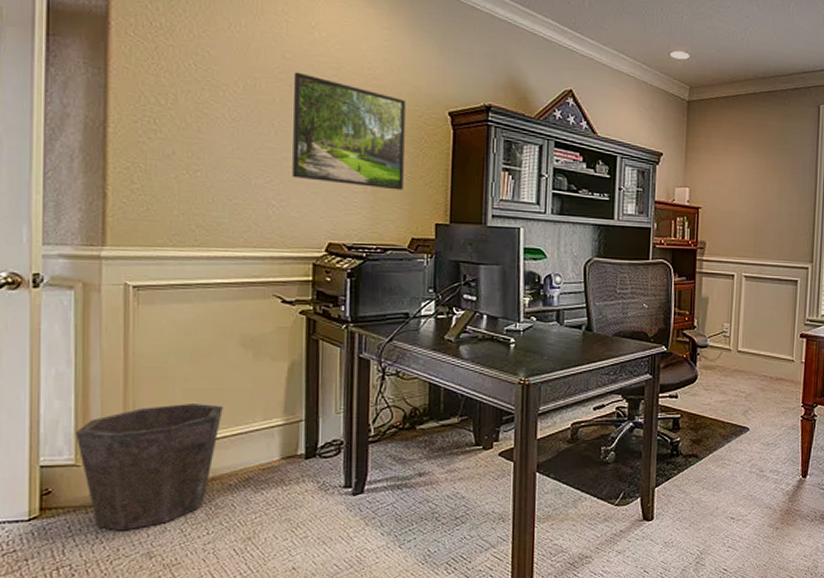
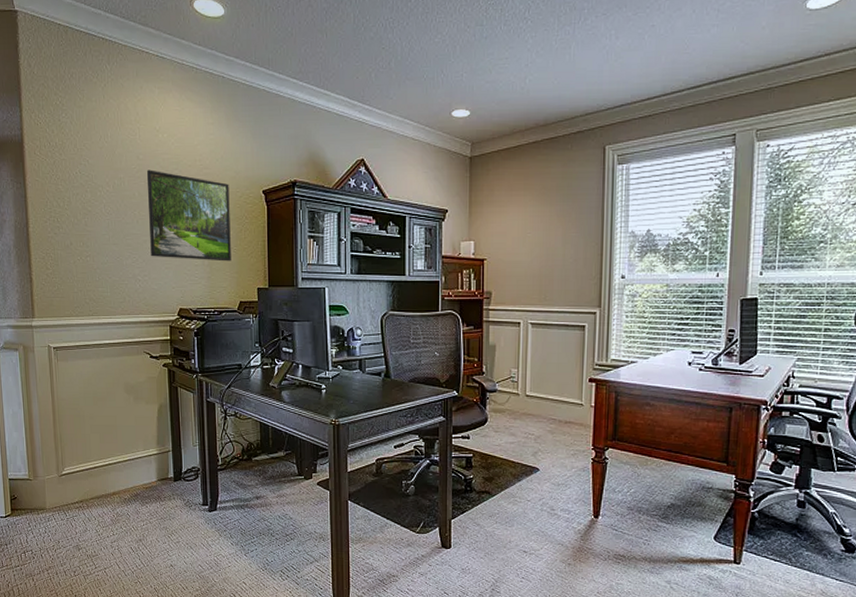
waste bin: present [75,404,223,531] -> none [27,436,117,529]

